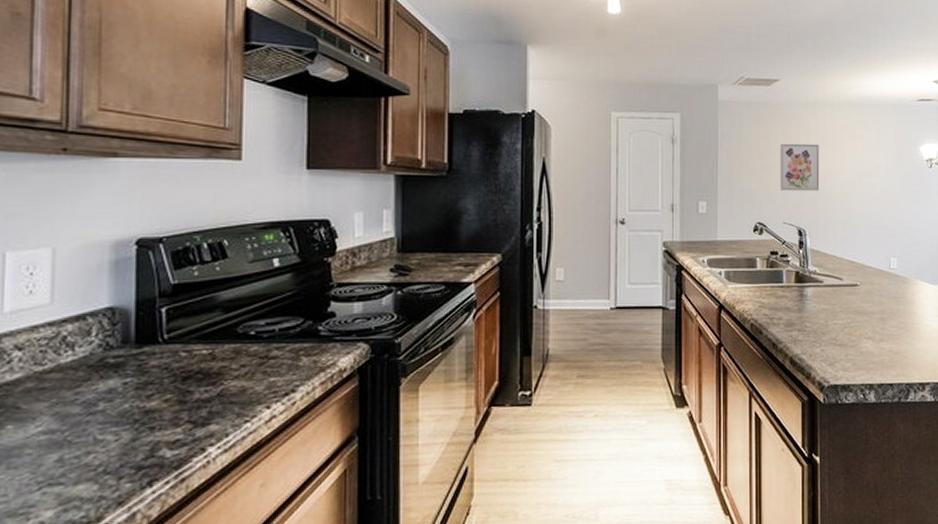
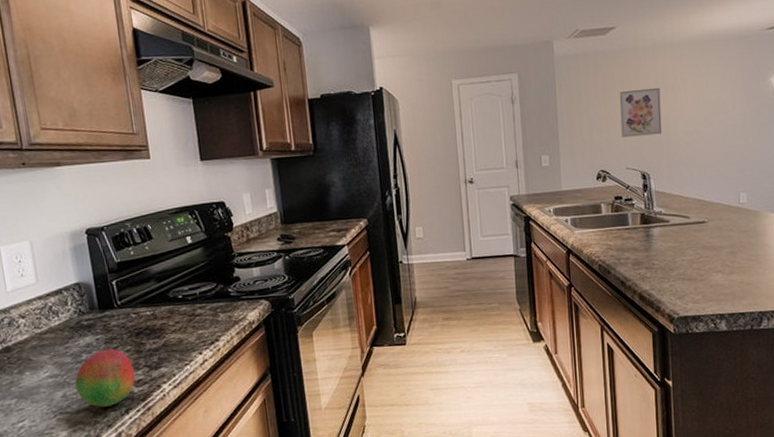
fruit: none [80,396,171,477] -> present [75,348,135,407]

